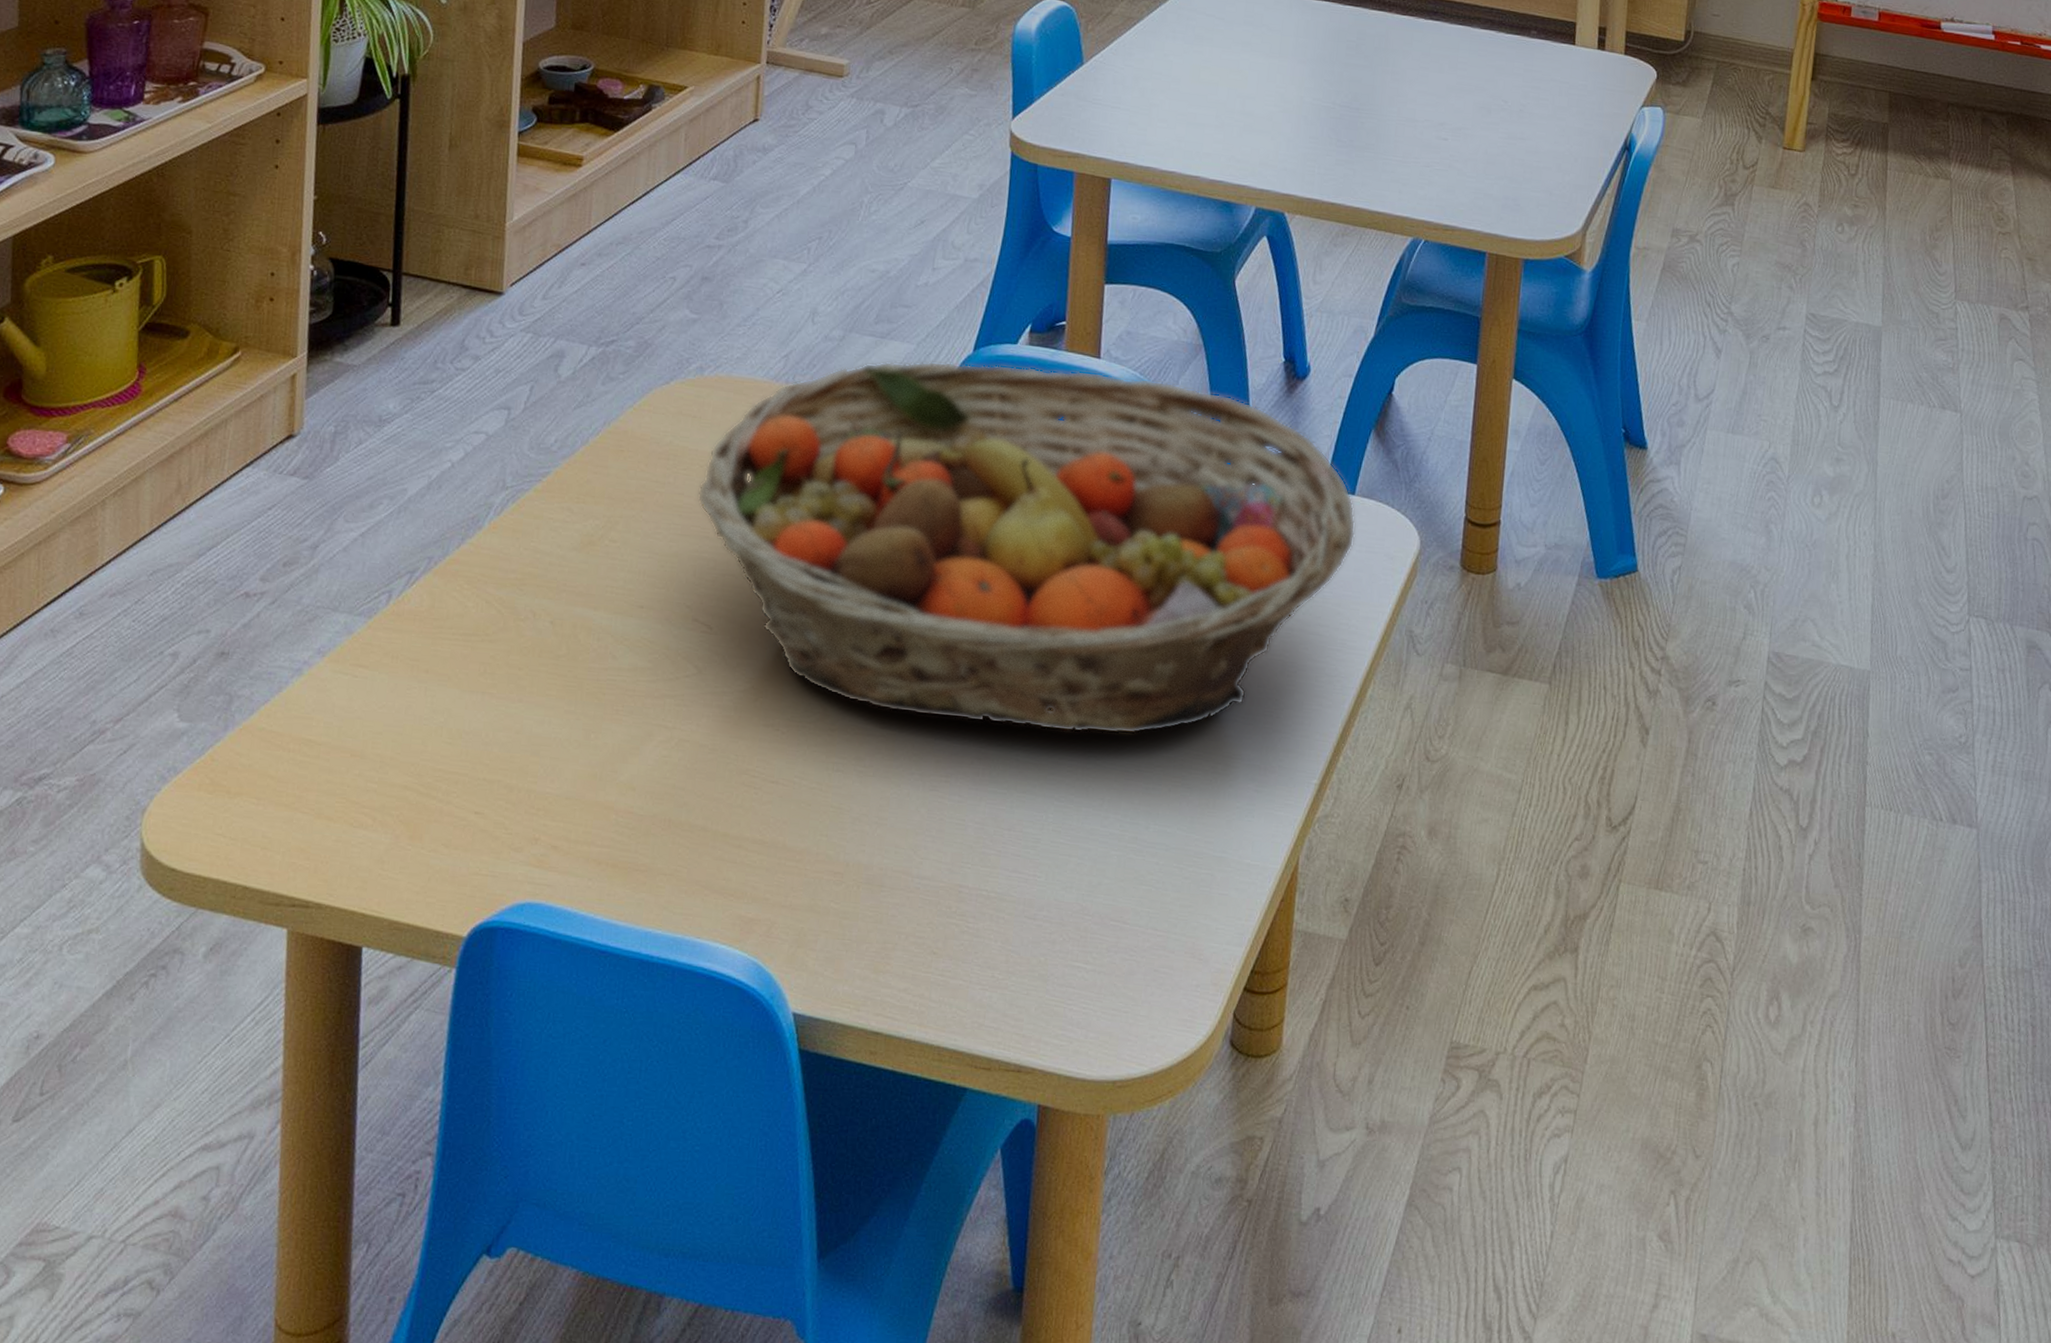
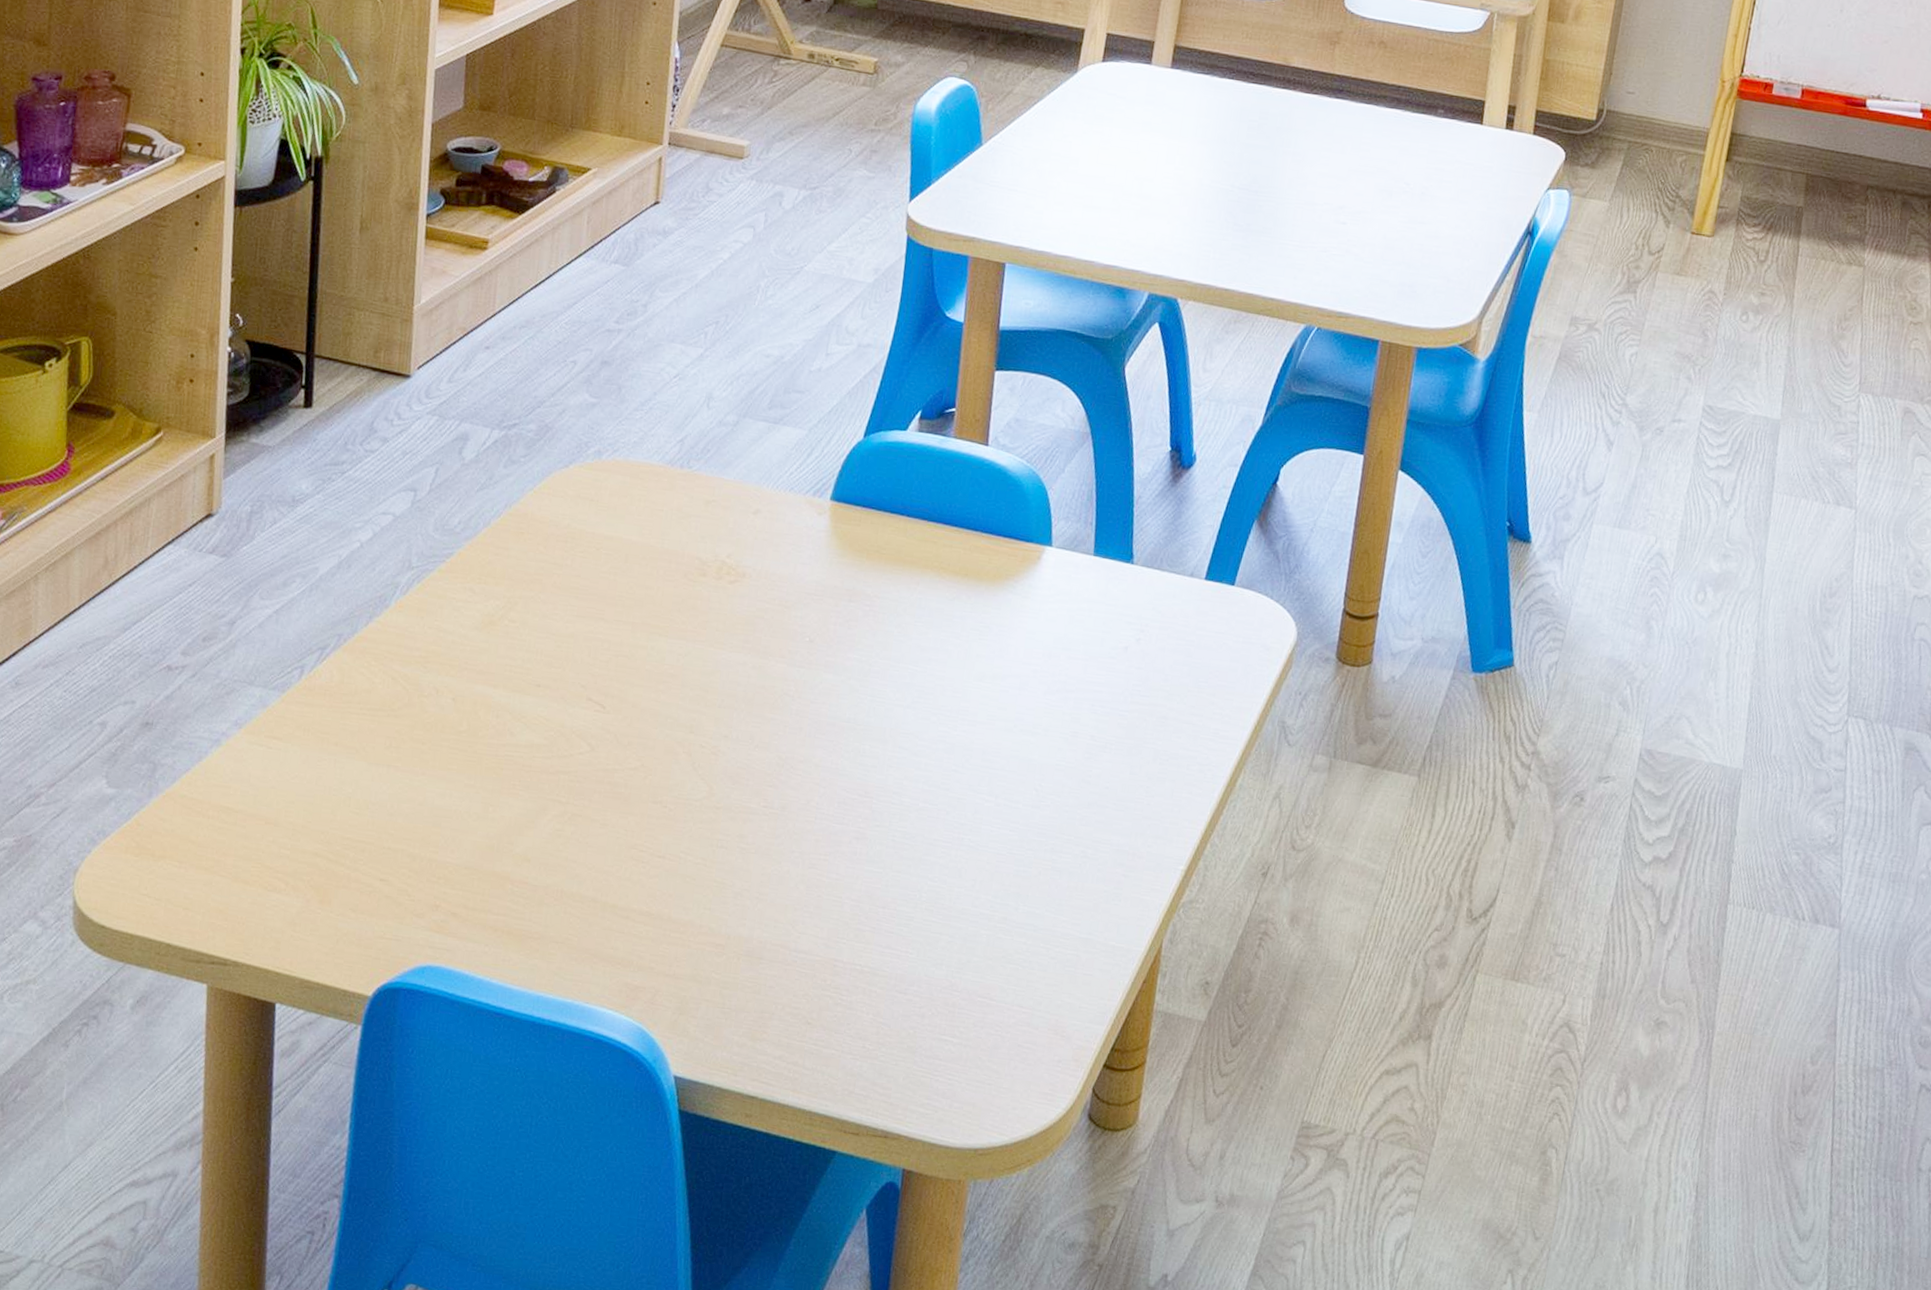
fruit basket: present [697,361,1356,735] -> none [593,447,1234,819]

